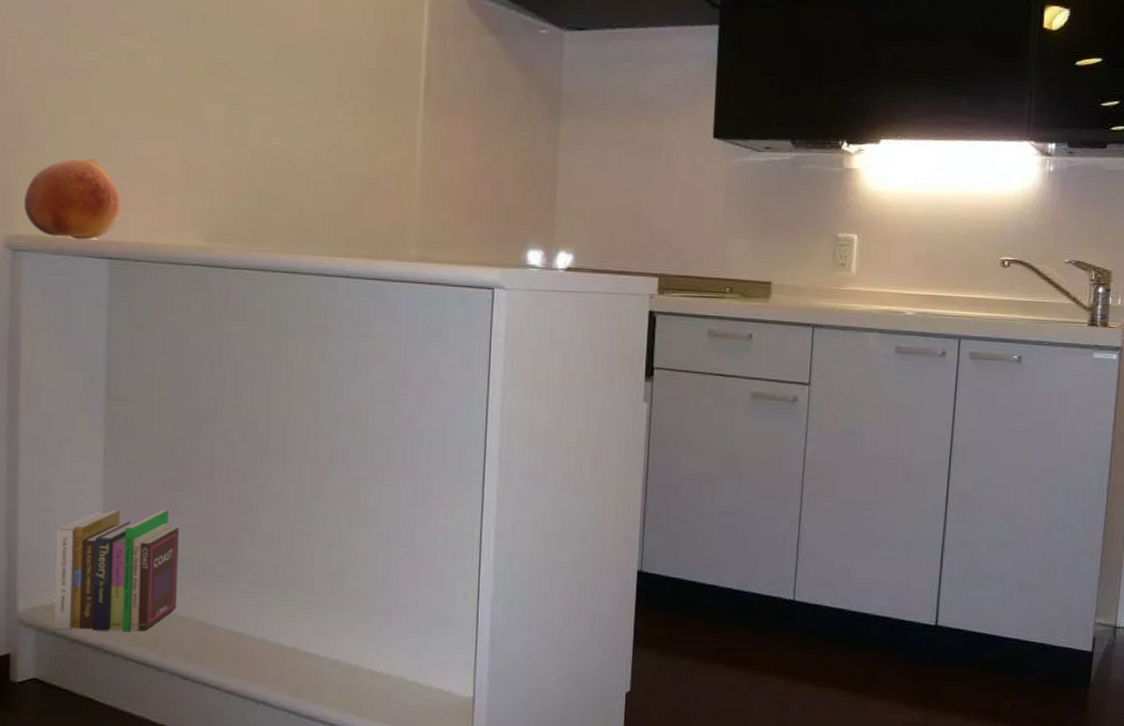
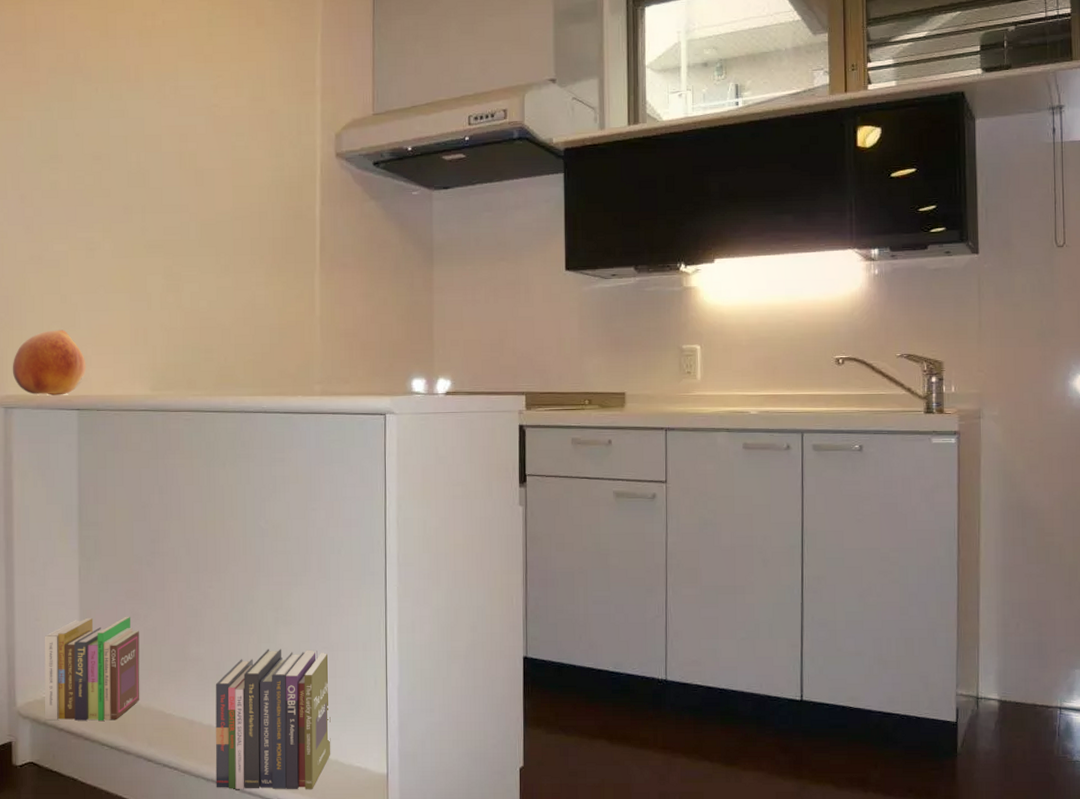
books: none [267,553,410,713] -> present [215,649,331,789]

